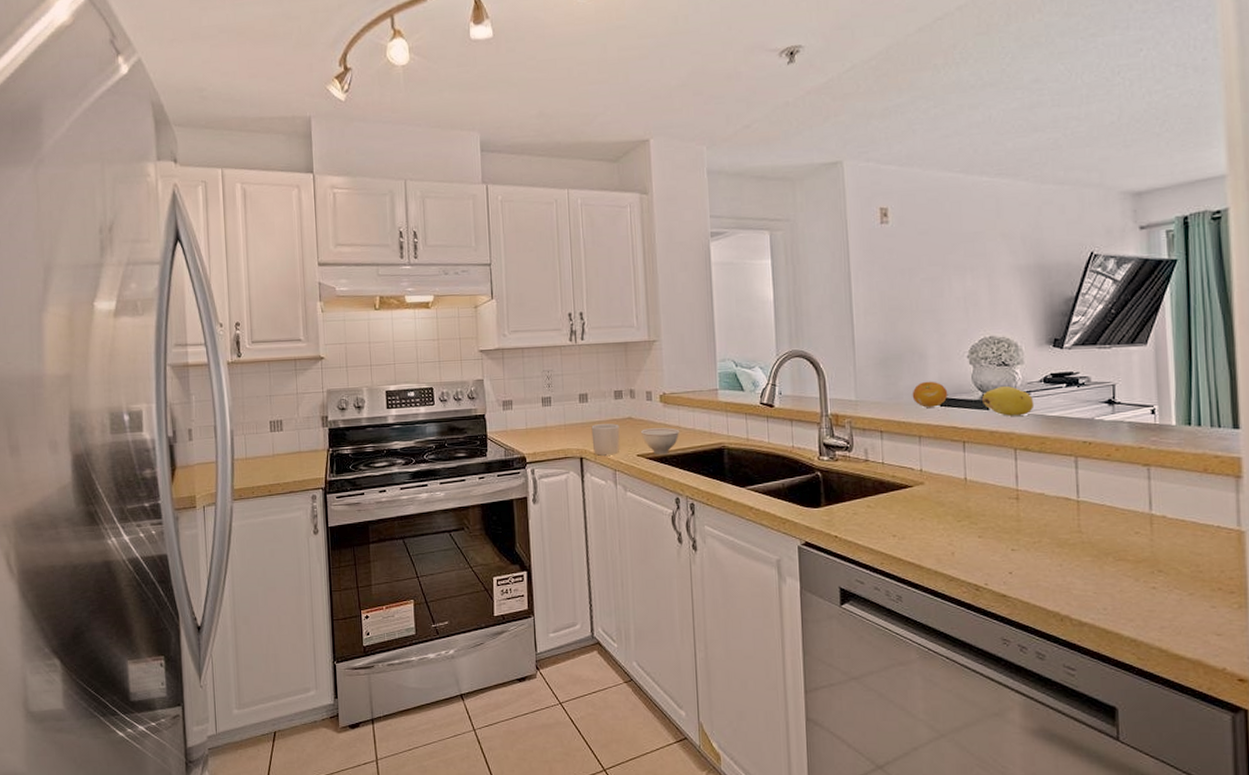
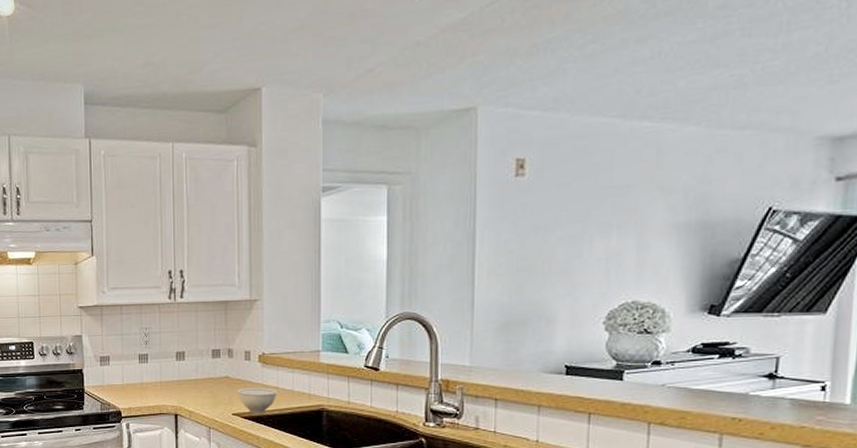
mug: present [591,423,620,456] -> none [187,382,216,413]
fruit: present [912,381,948,408] -> none [534,348,577,376]
fruit: present [982,385,1035,416] -> none [616,355,678,388]

